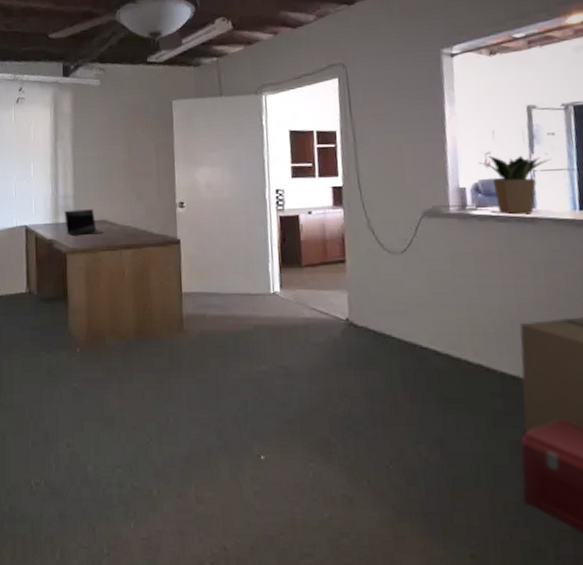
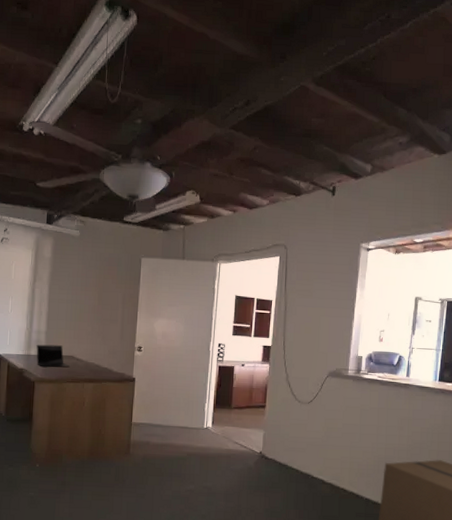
potted plant: present [479,155,552,215] -> none [375,333,426,381]

